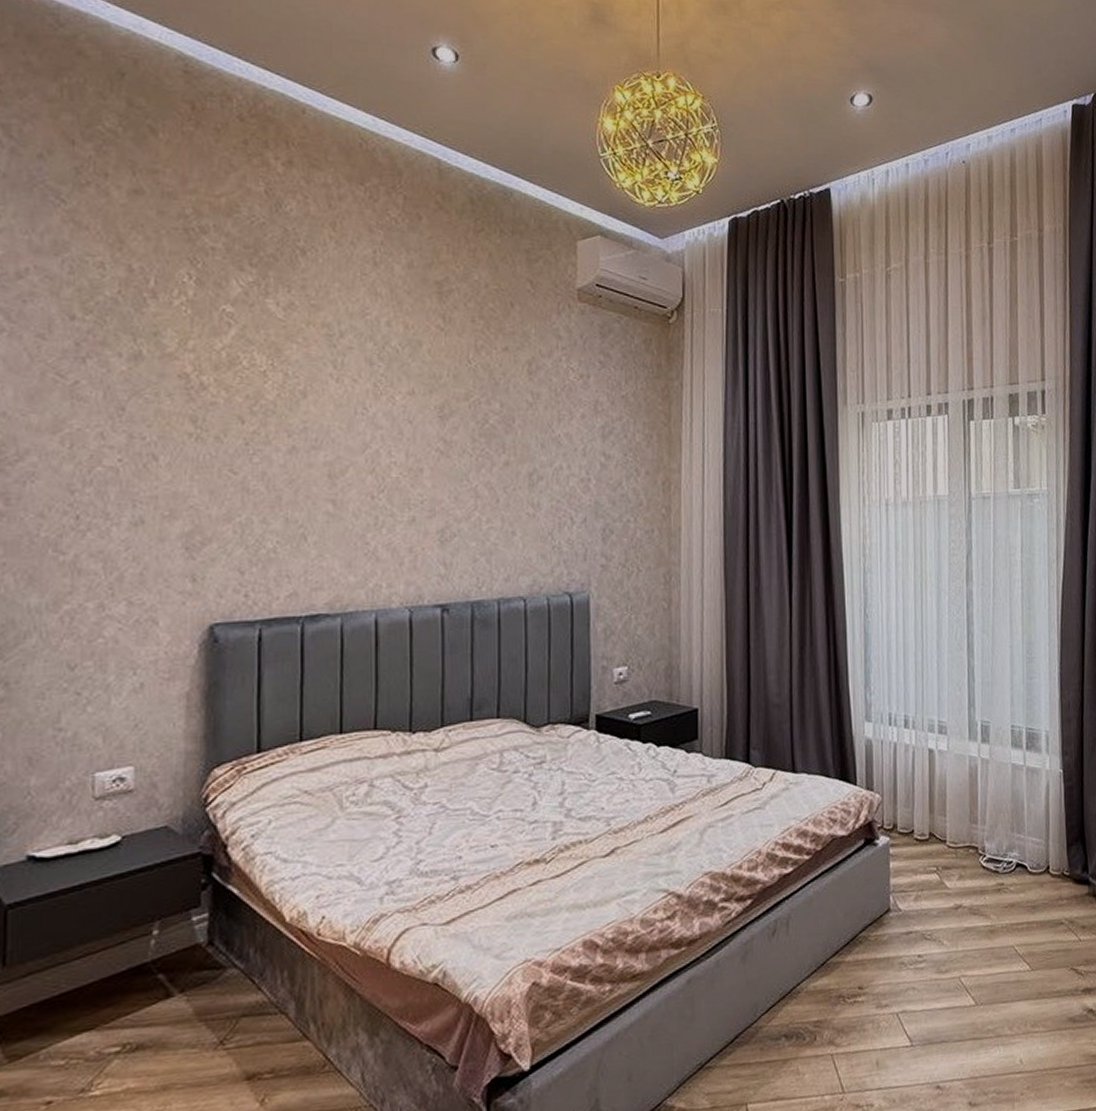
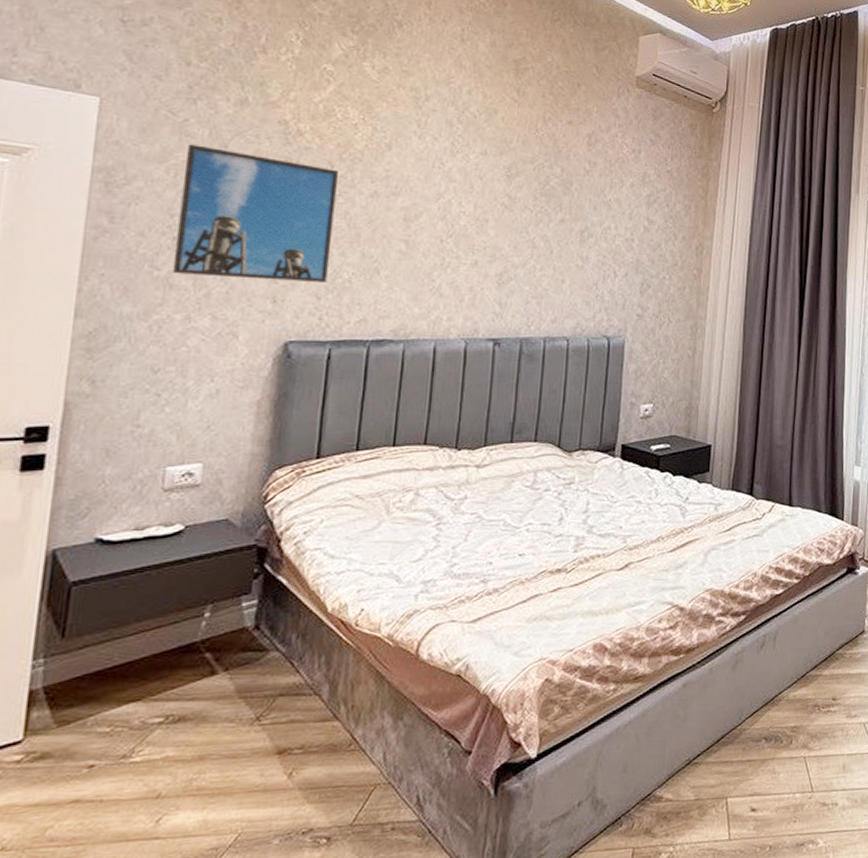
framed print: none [79,409,252,557] -> present [172,144,340,283]

